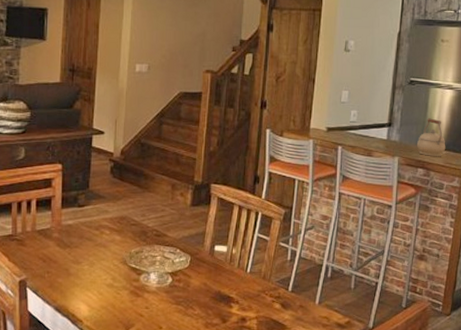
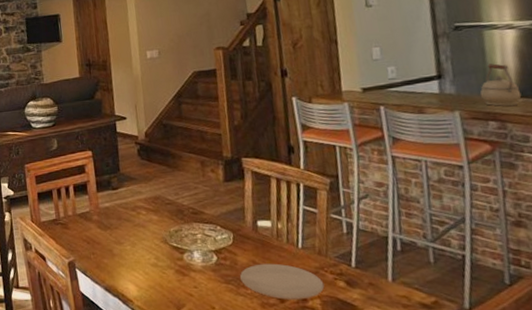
plate: none [191,286,263,320] -> present [240,263,325,300]

